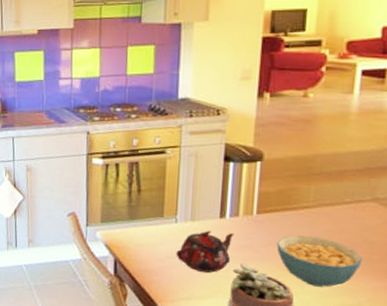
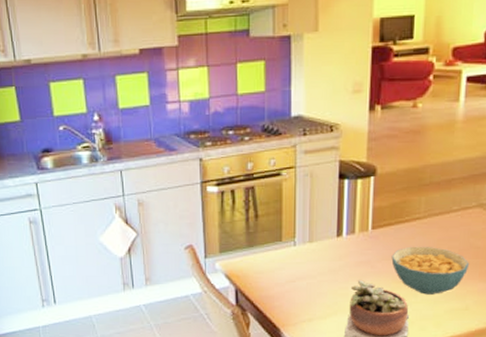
teapot: present [176,230,234,274] -> none [296,250,351,293]

